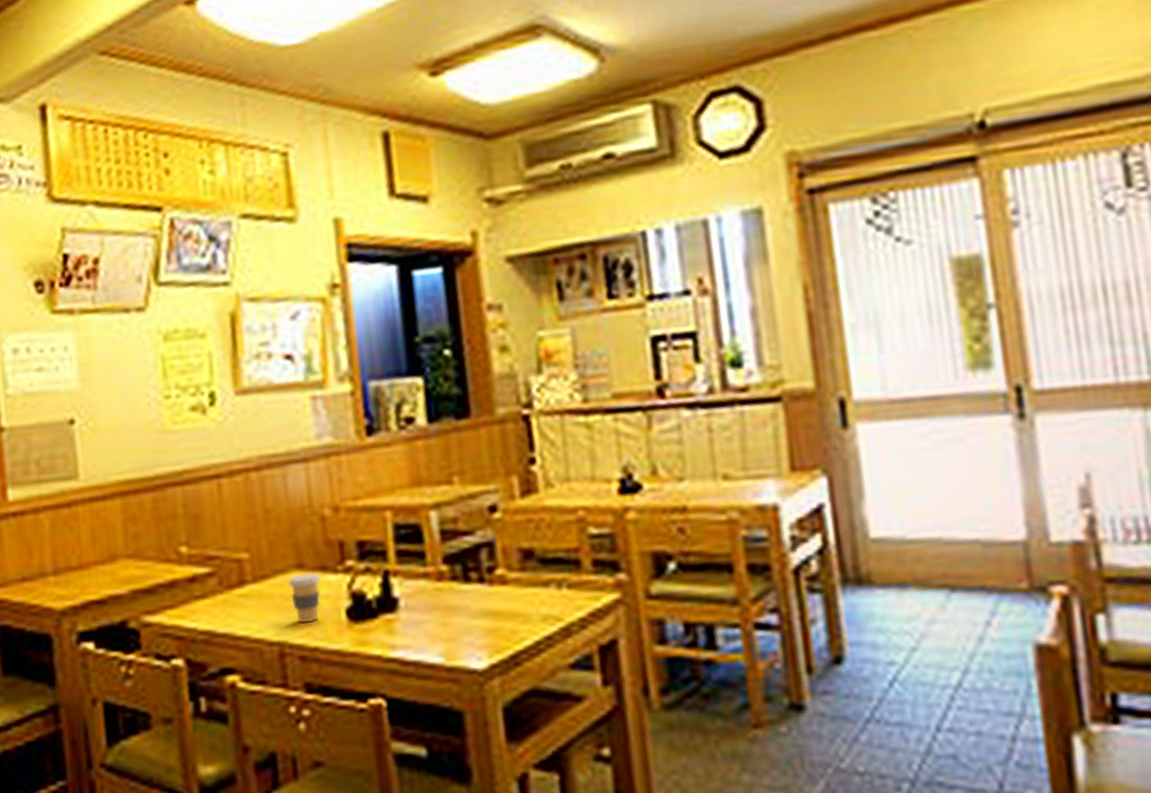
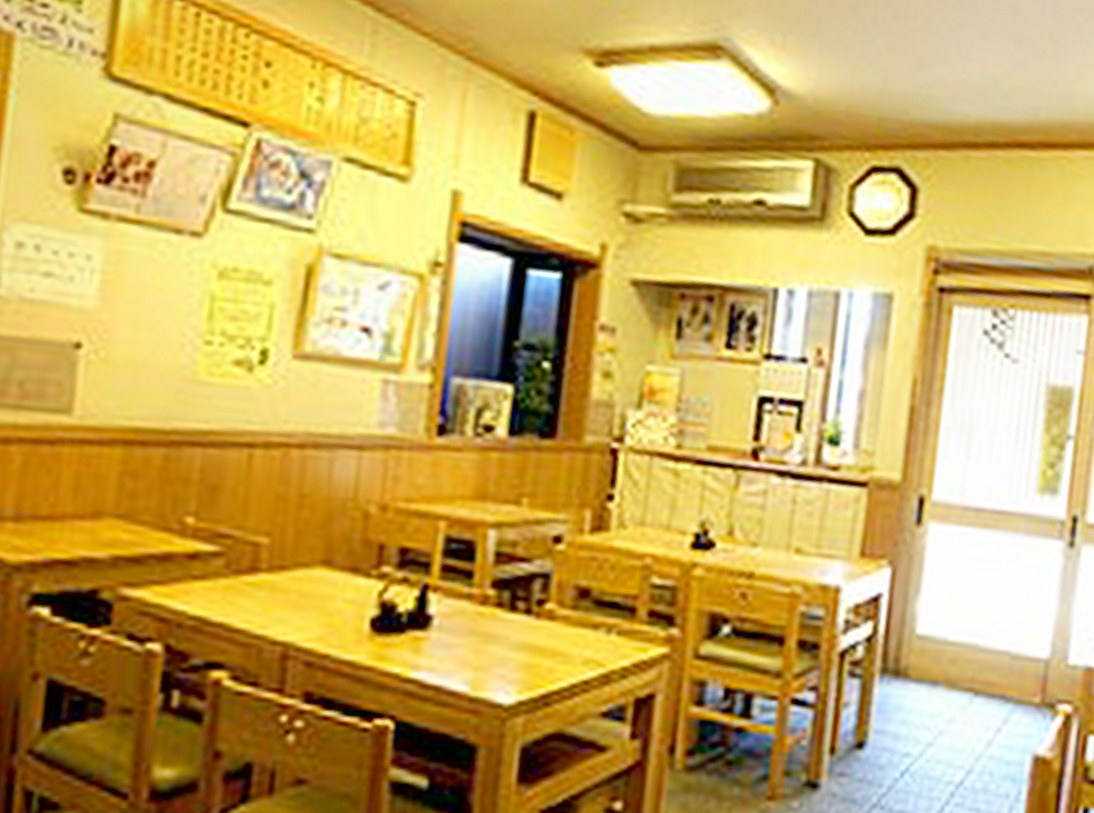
coffee cup: present [288,572,322,623] -> none [310,571,350,627]

